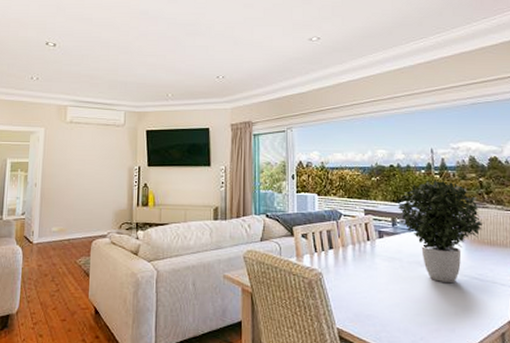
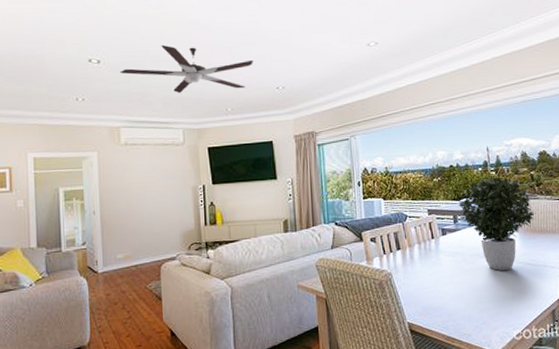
ceiling fan: none [72,32,196,78] -> present [120,44,253,94]

